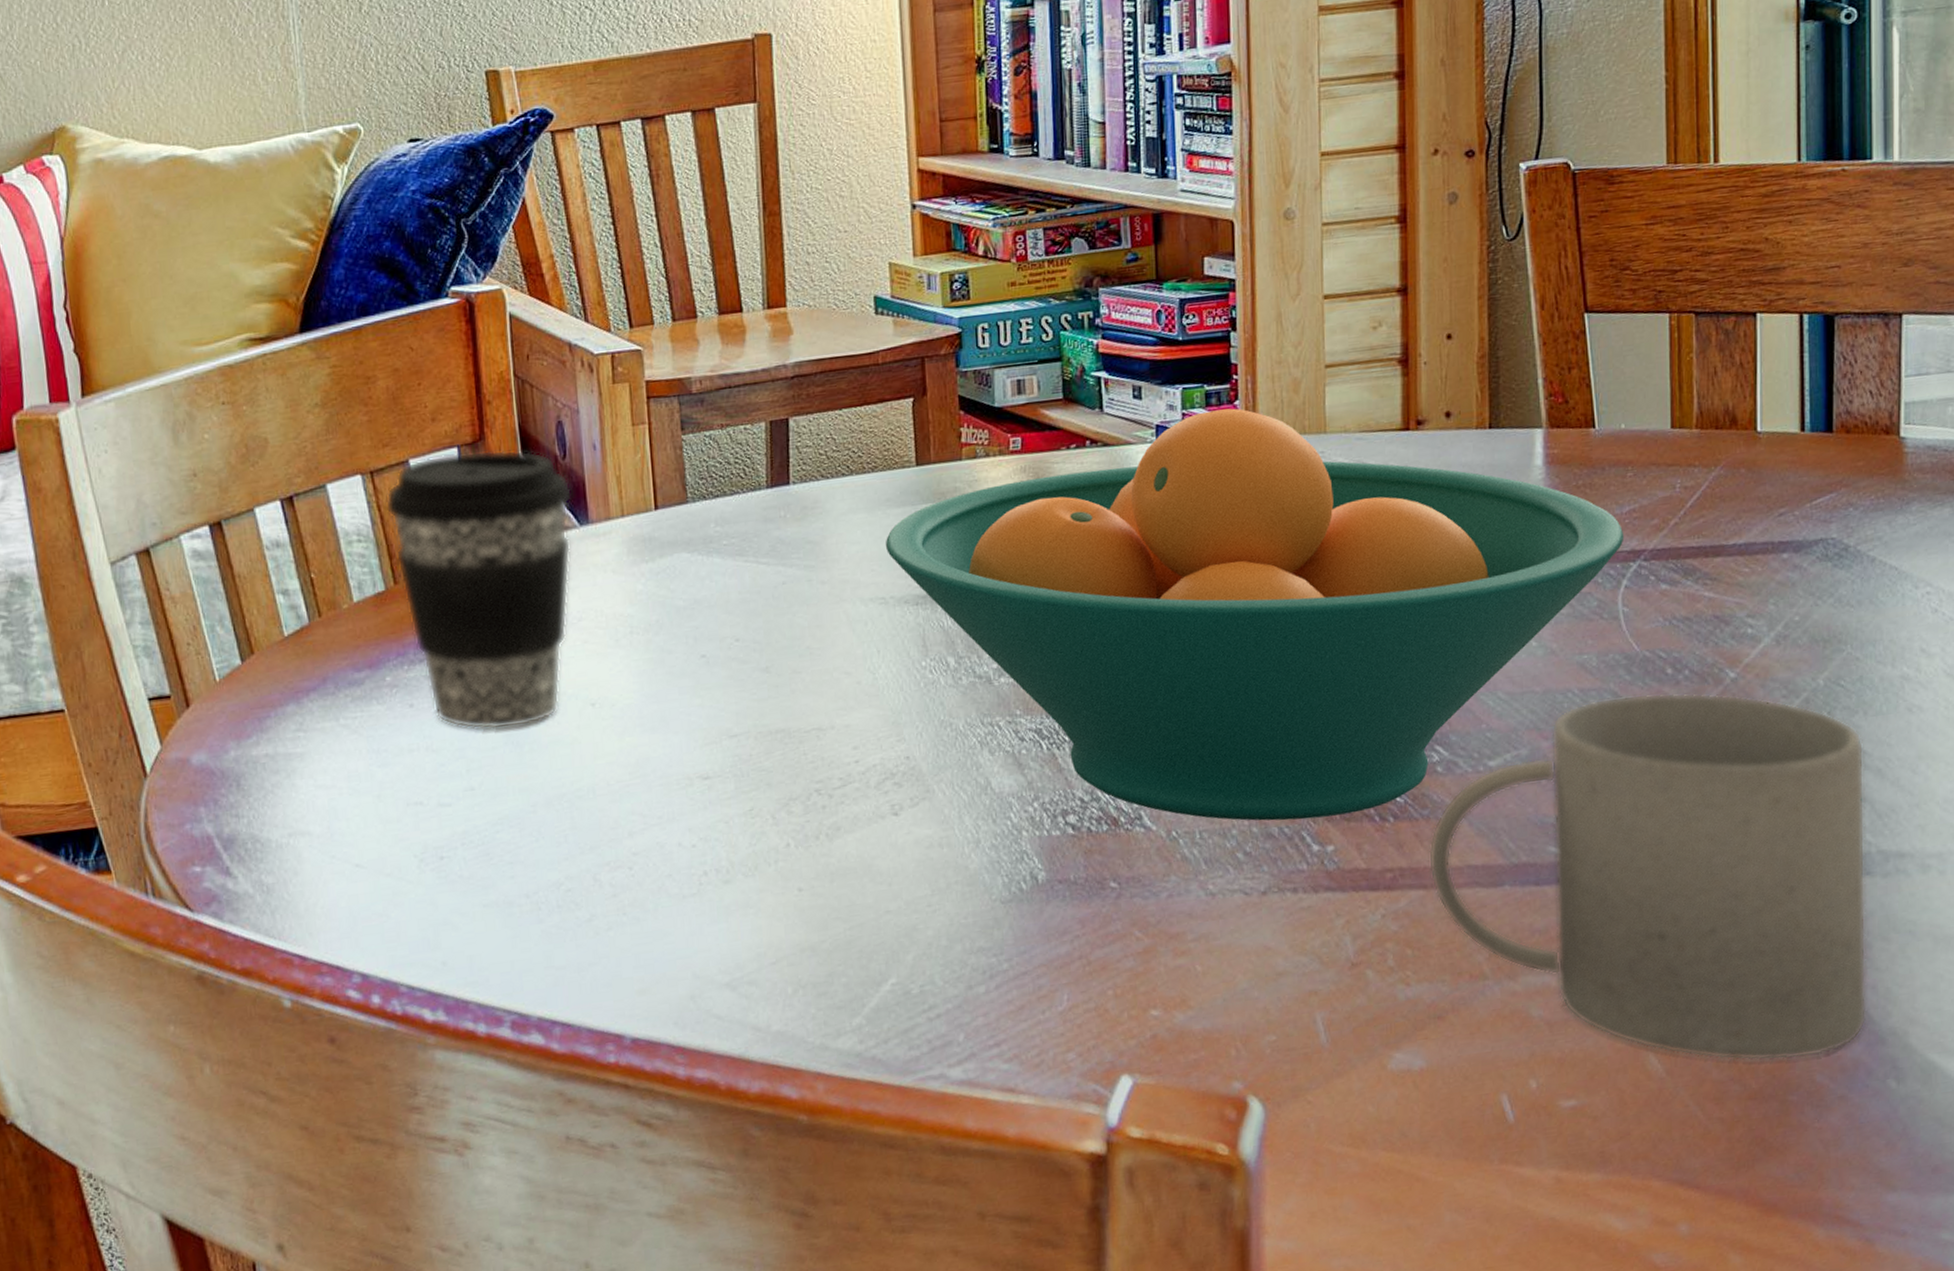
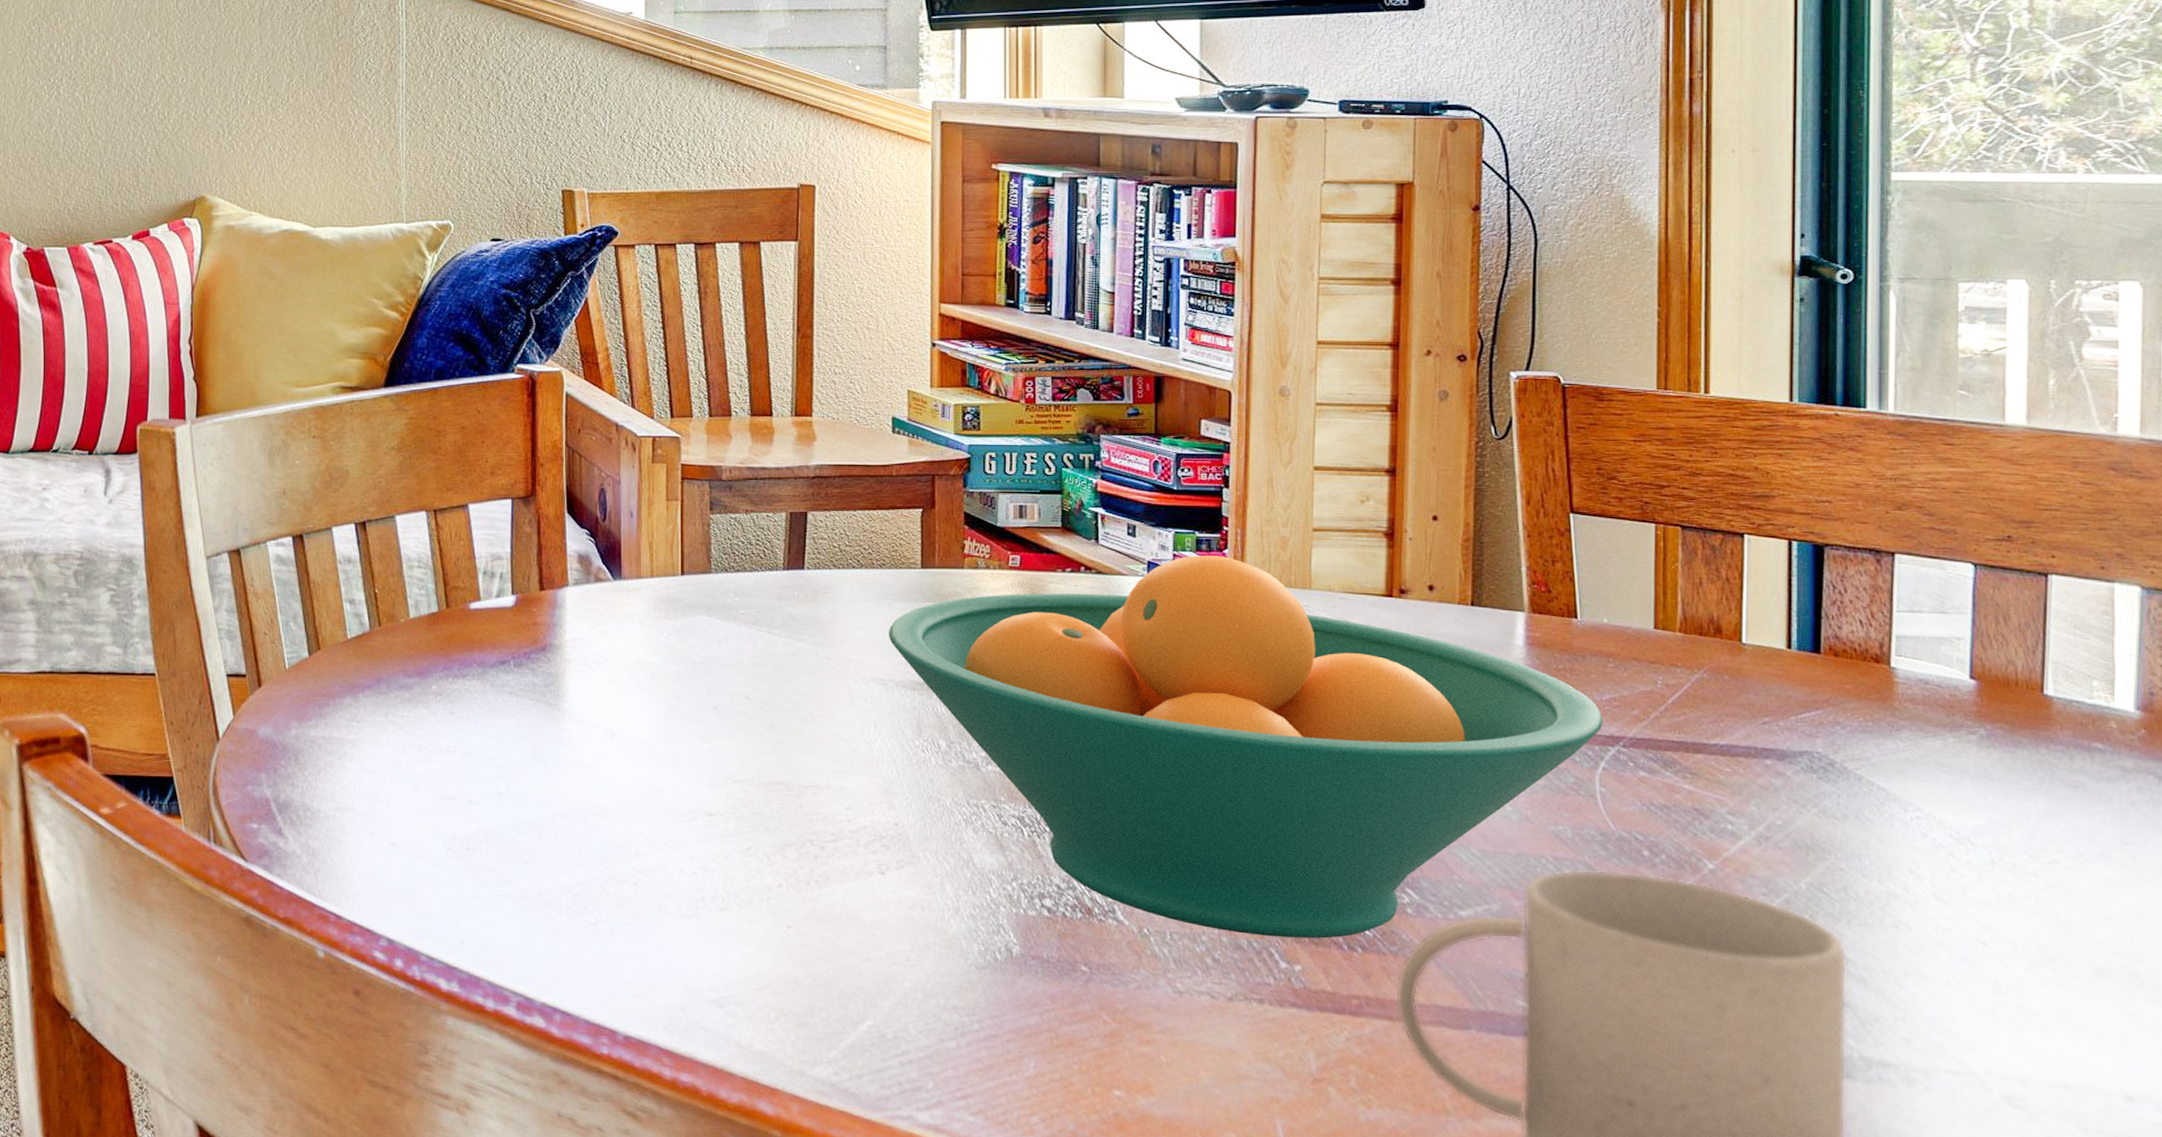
coffee cup: present [385,449,573,730] -> none [444,504,609,745]

